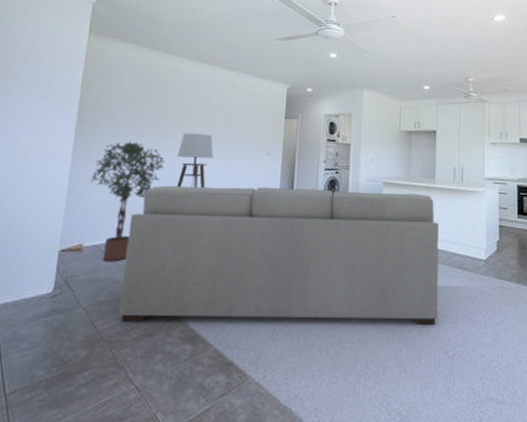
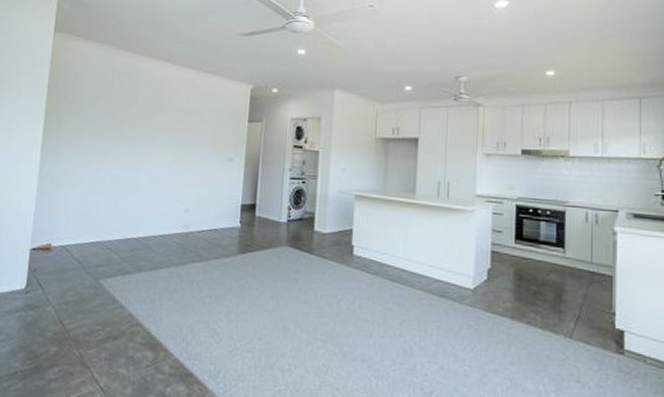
potted tree: present [90,141,166,262] -> none [57,142,128,264]
sofa: present [118,185,439,325] -> none [84,189,418,357]
floor lamp: present [177,133,214,188] -> none [138,135,175,193]

